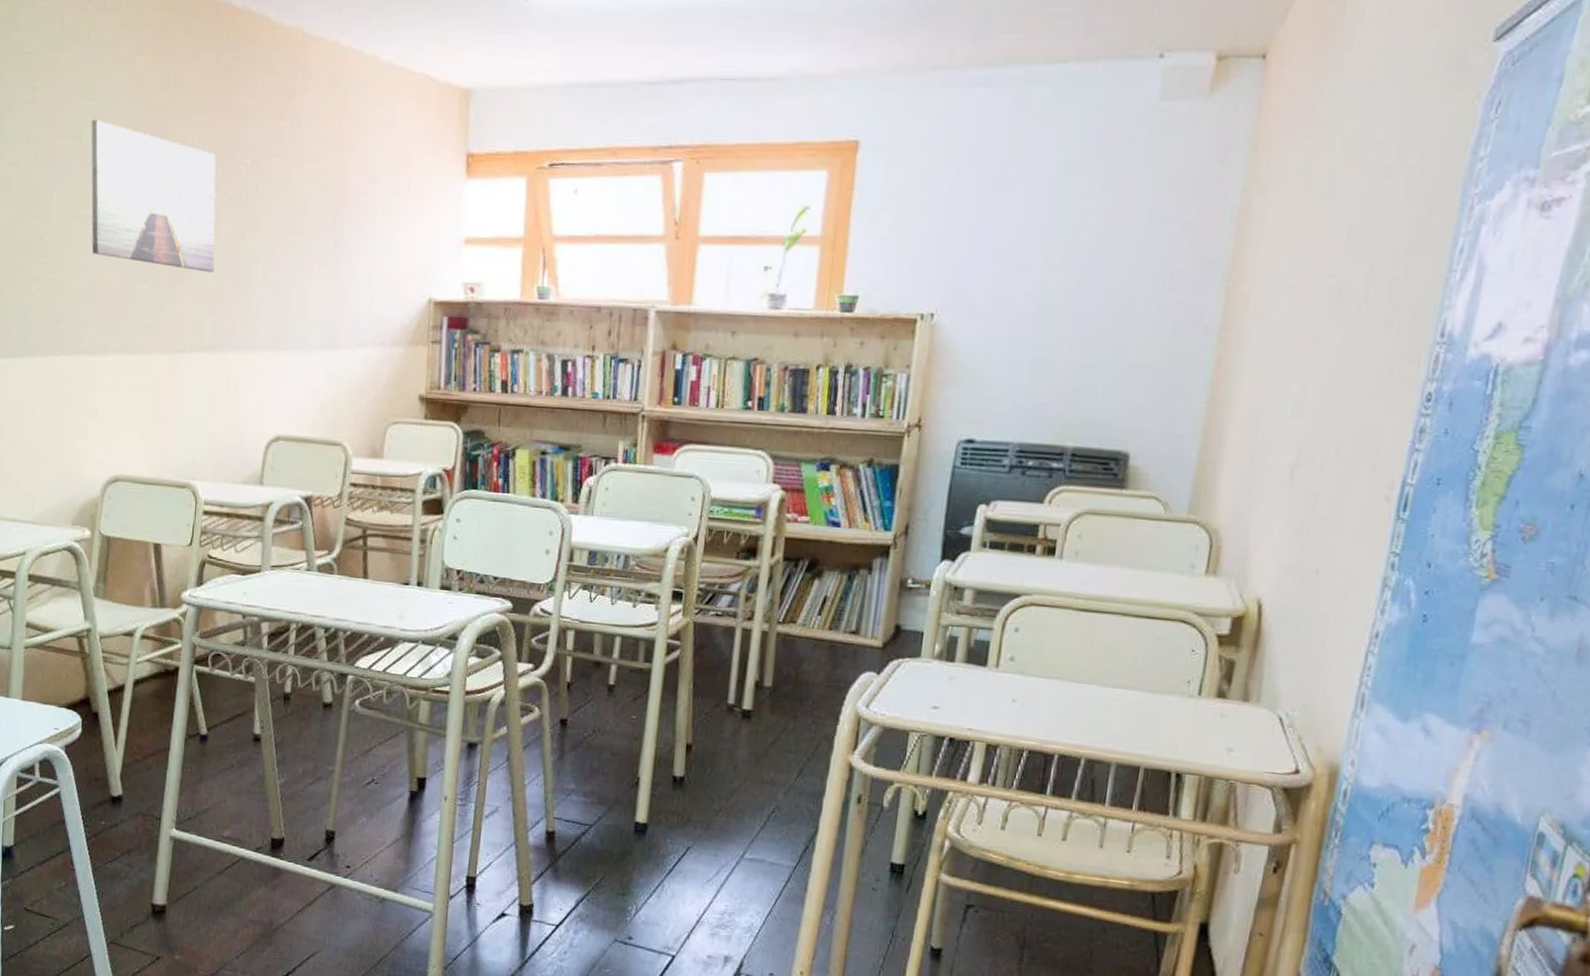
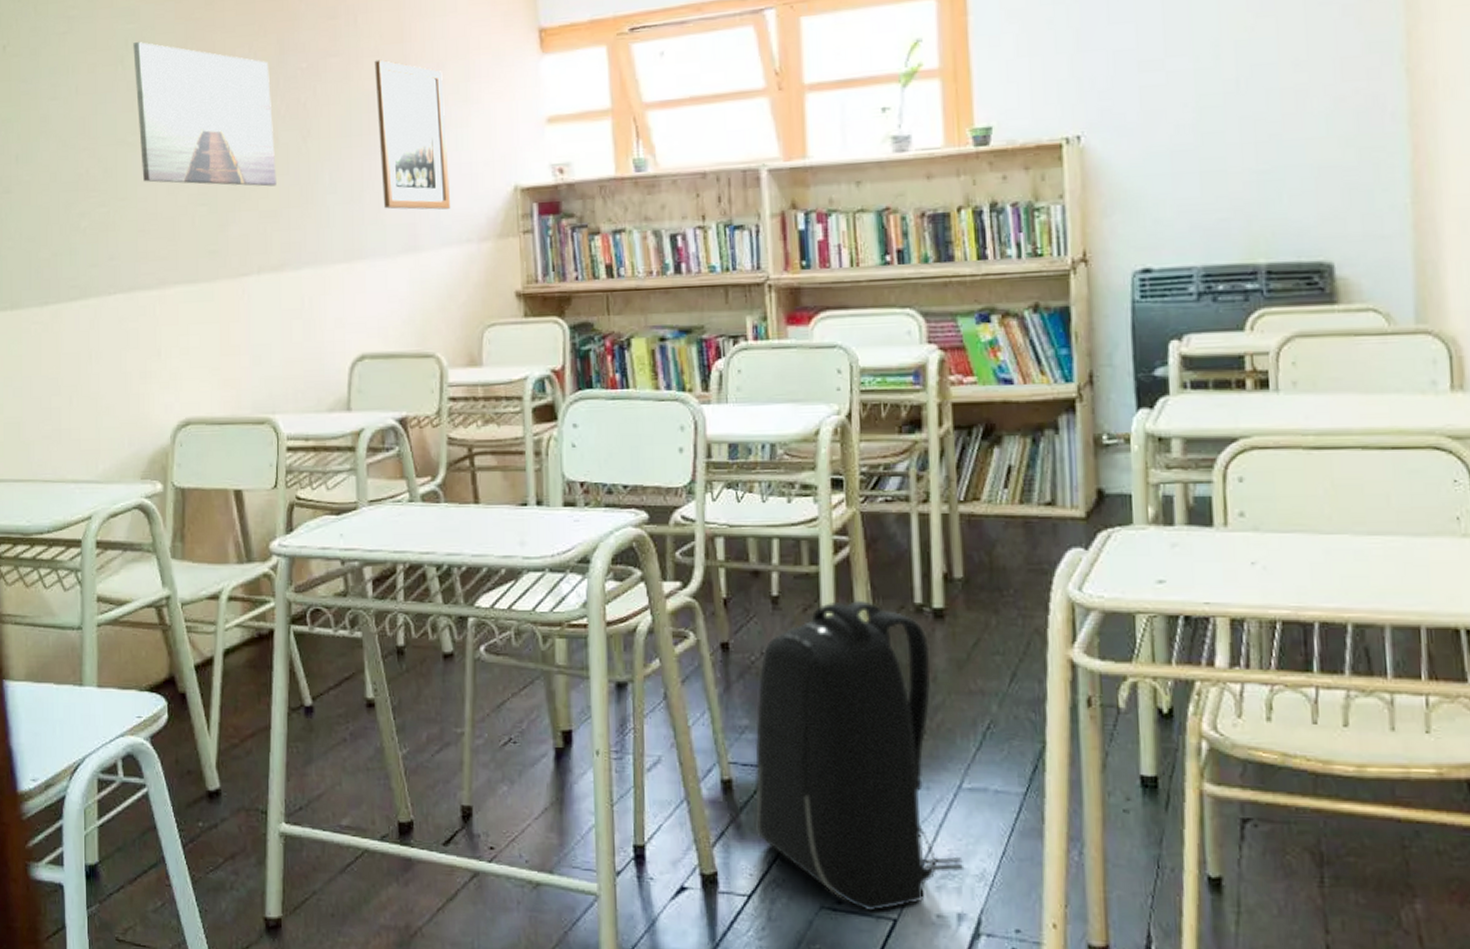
wall art: none [309,165,375,313] -> present [374,59,451,210]
backpack: none [570,694,736,948] -> present [755,601,963,911]

